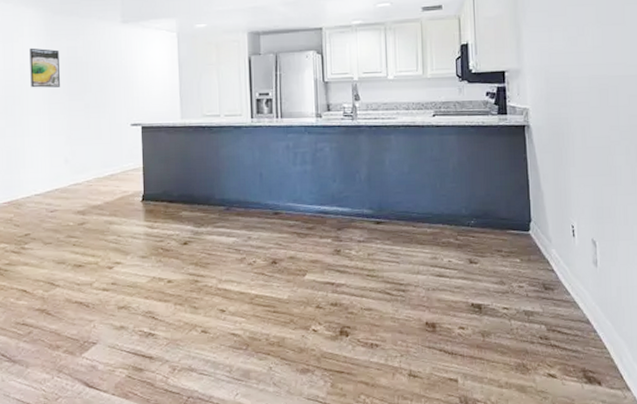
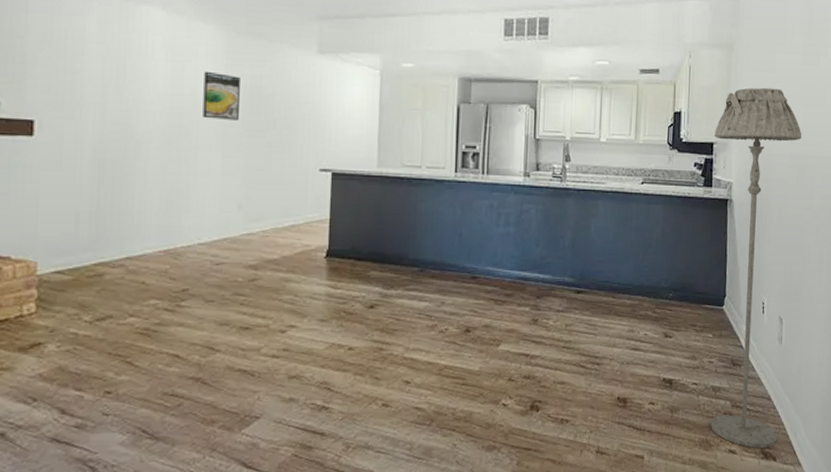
floor lamp: none [505,11,601,373] -> present [711,87,802,449]

